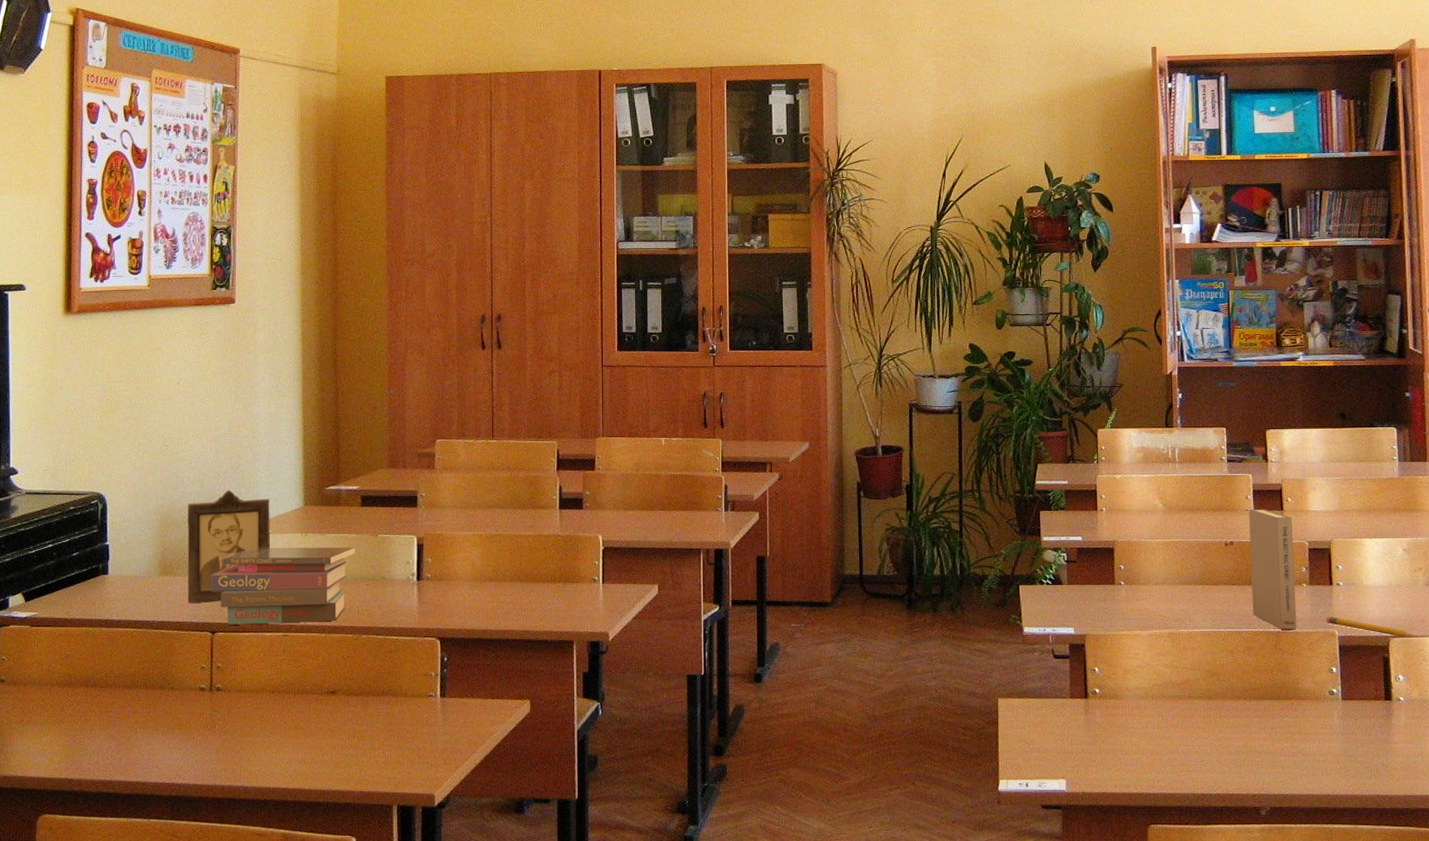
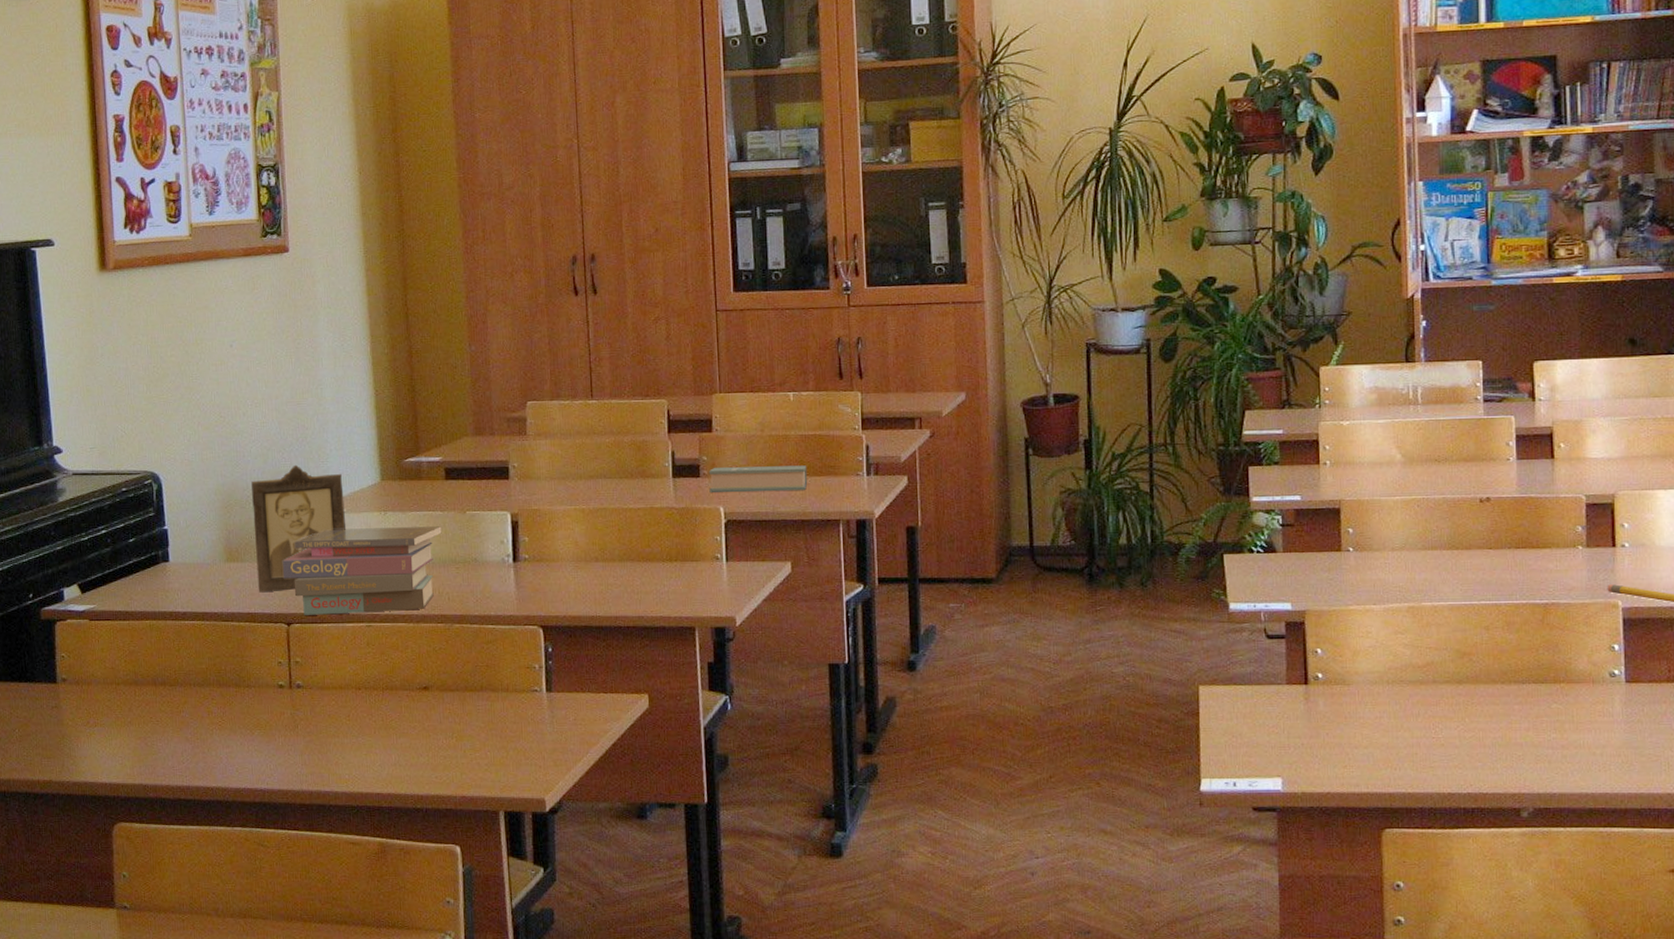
book: none [590,501,675,523] -> present [708,465,808,492]
book: present [1249,509,1297,630] -> none [1510,457,1570,602]

